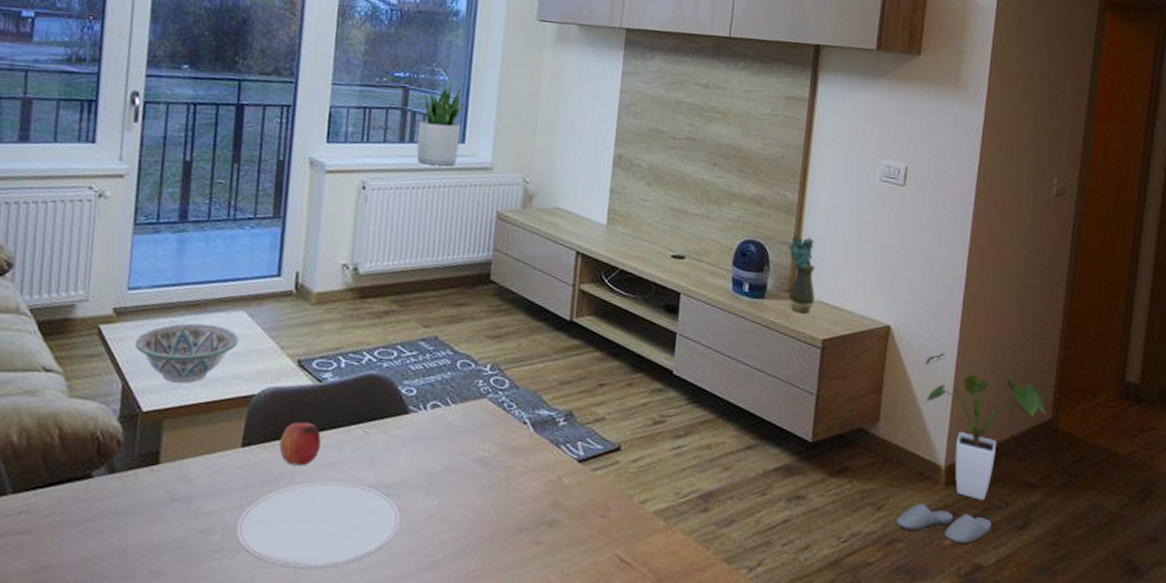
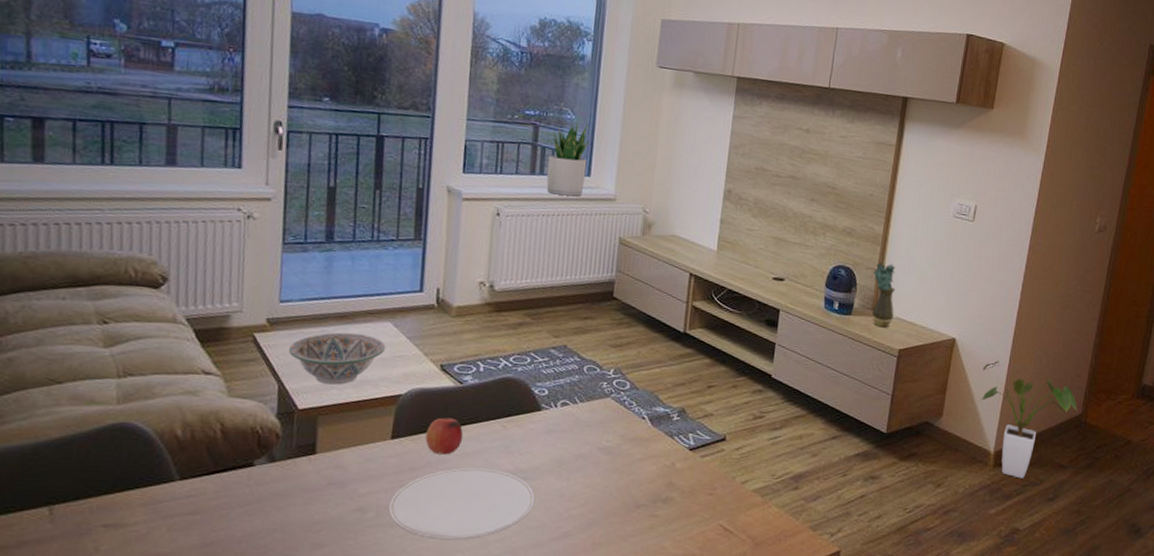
slippers: present [895,503,992,545] -> none [951,481,1028,513]

